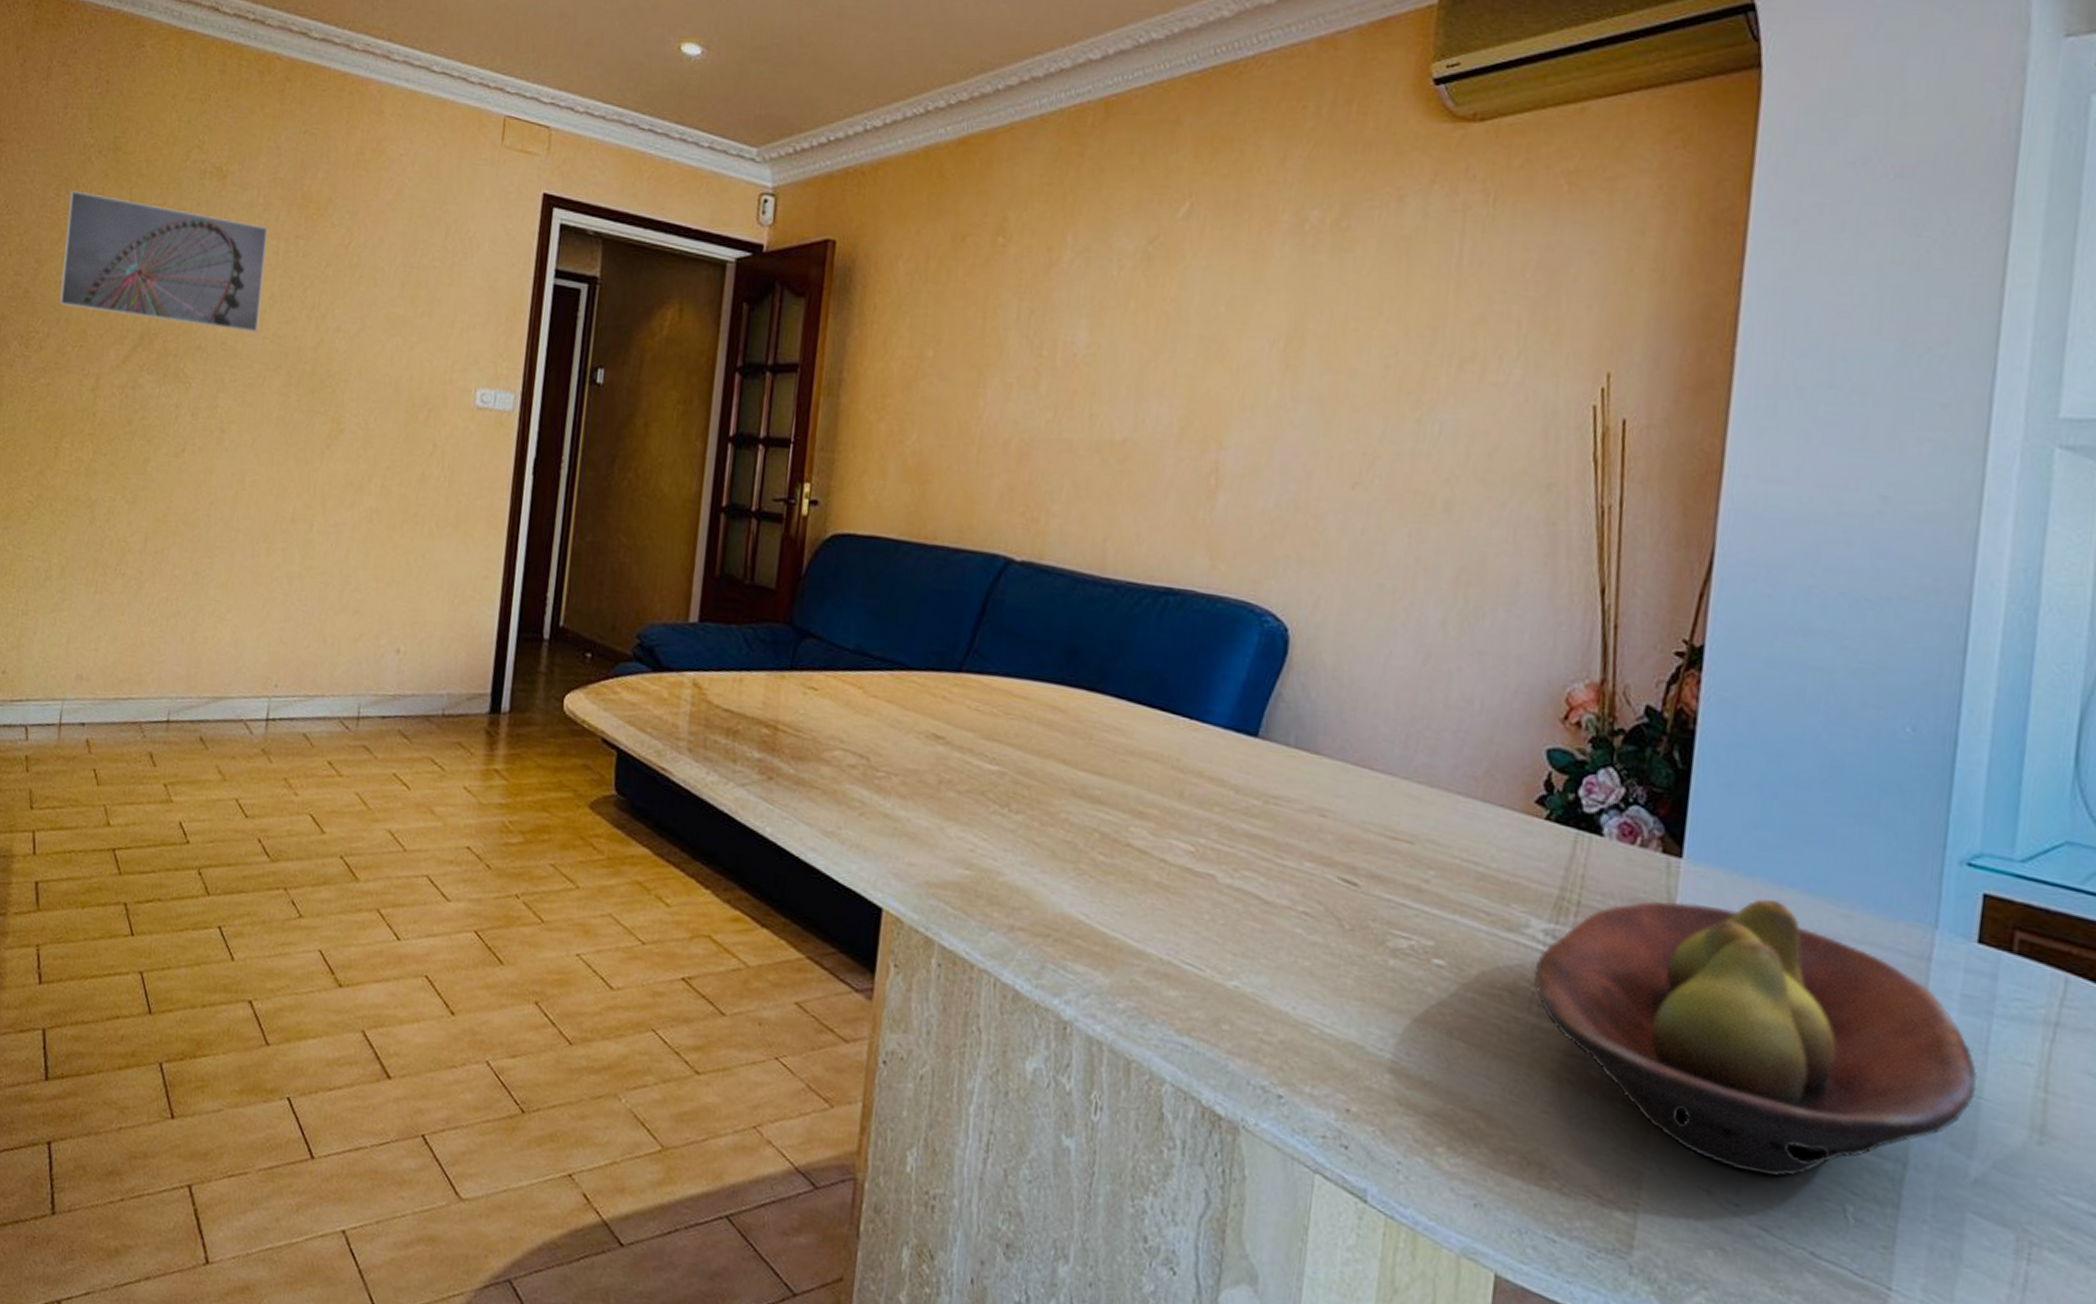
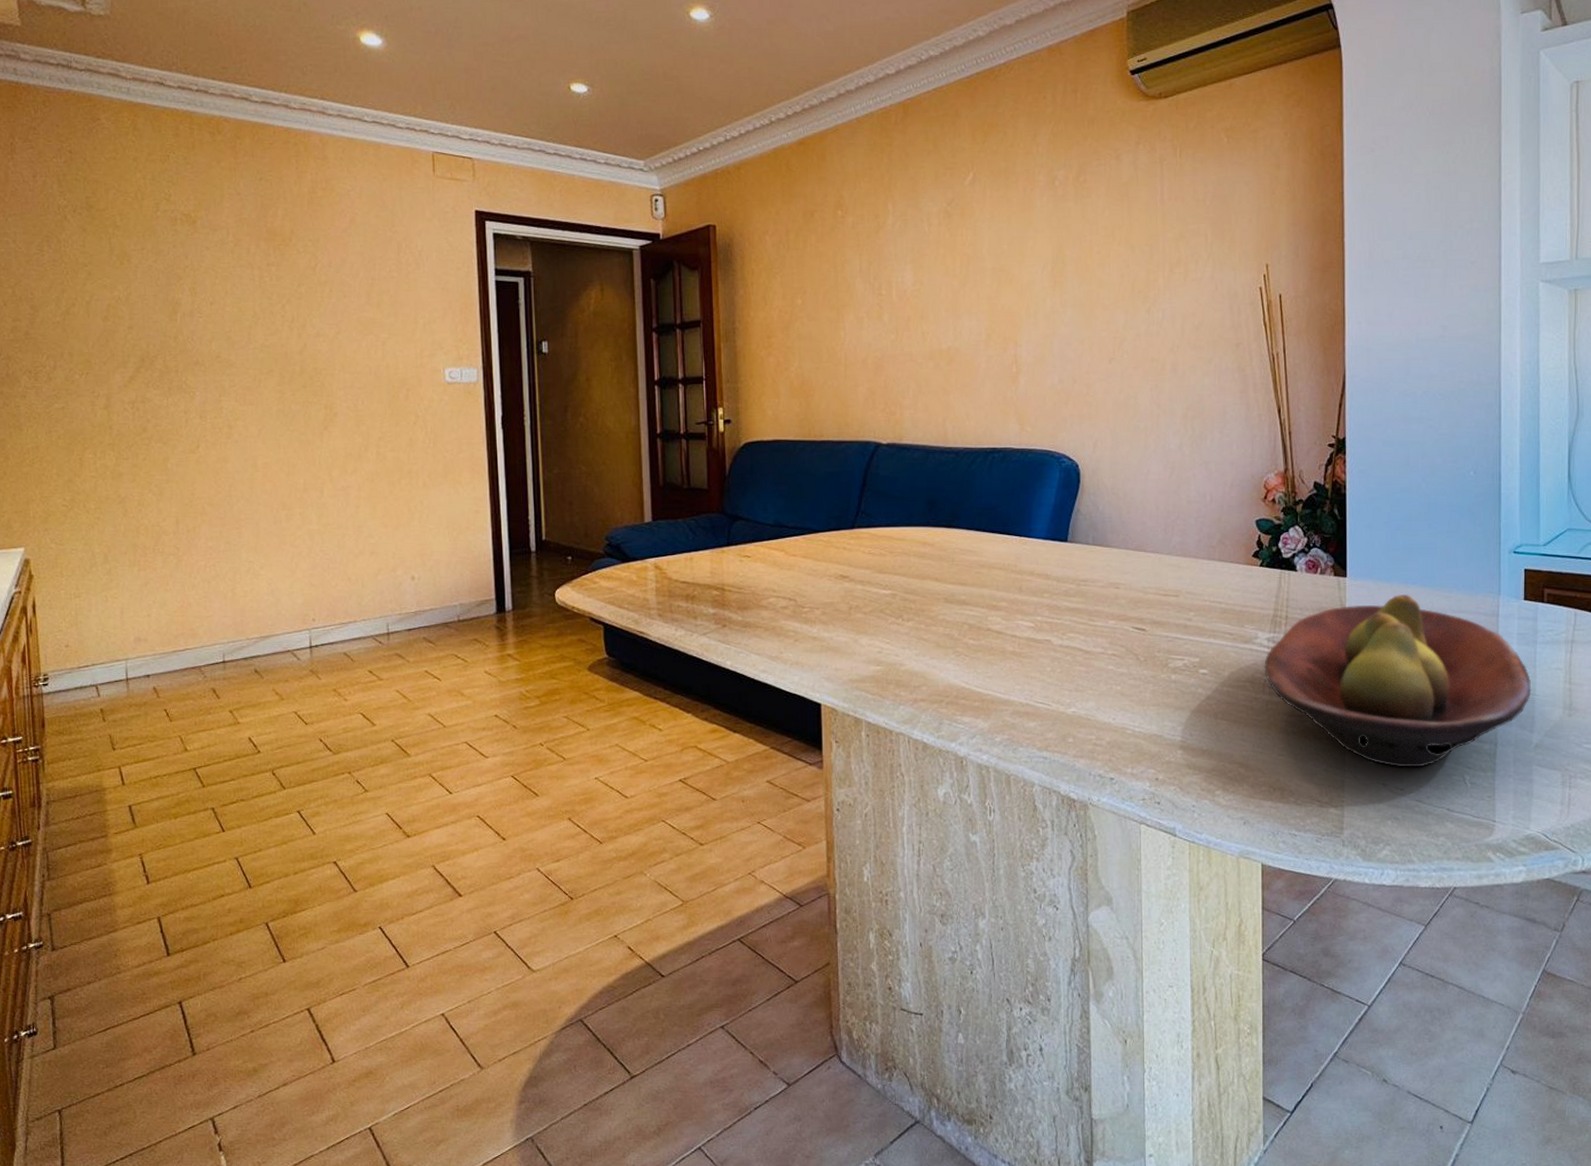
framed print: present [59,190,269,333] -> none [53,245,247,345]

